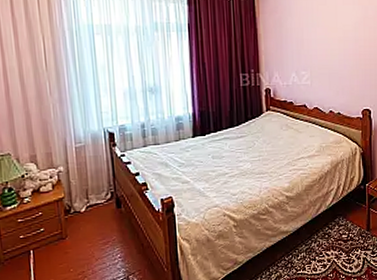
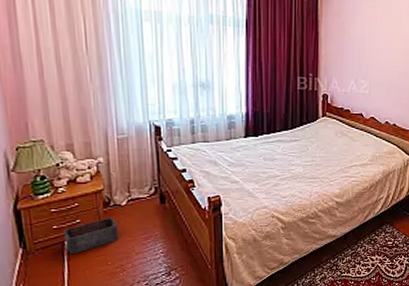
storage bin: none [30,224,80,262] -> present [64,217,120,253]

